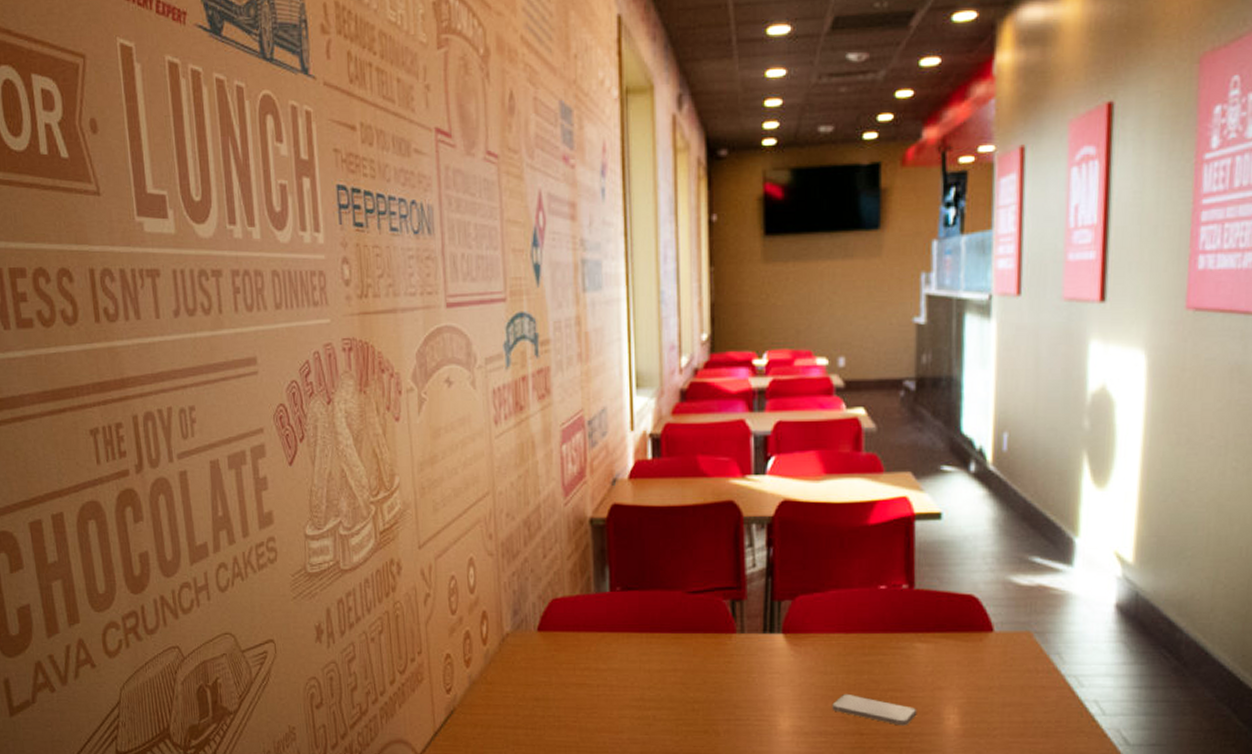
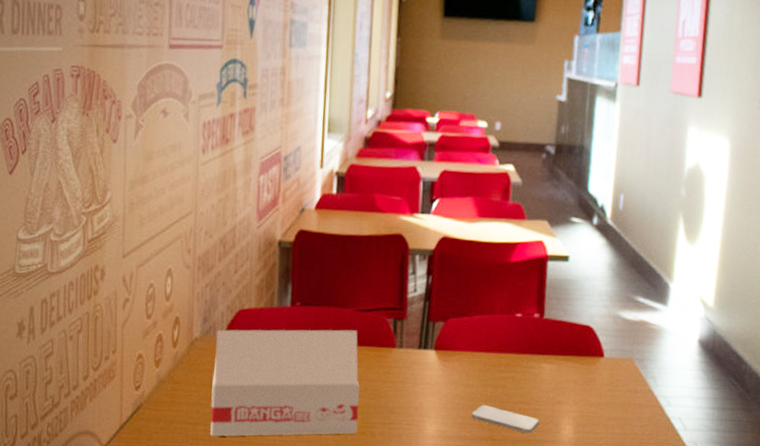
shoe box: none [529,615,698,741] -> present [210,329,360,437]

